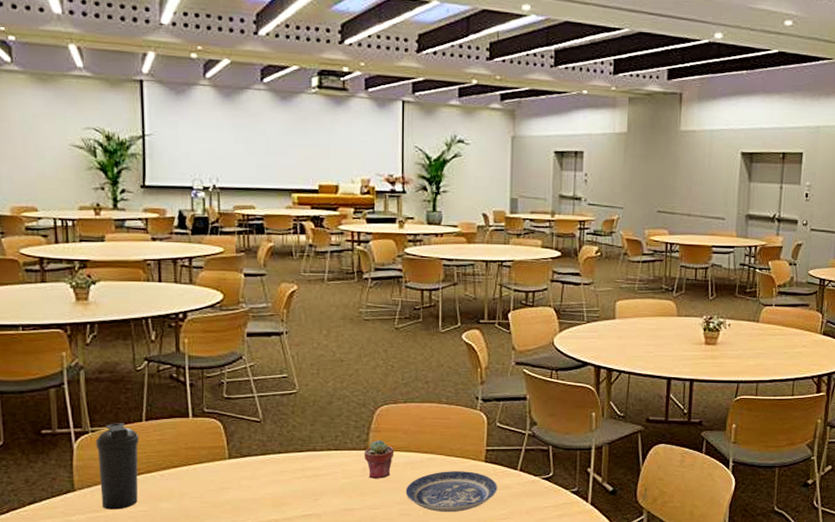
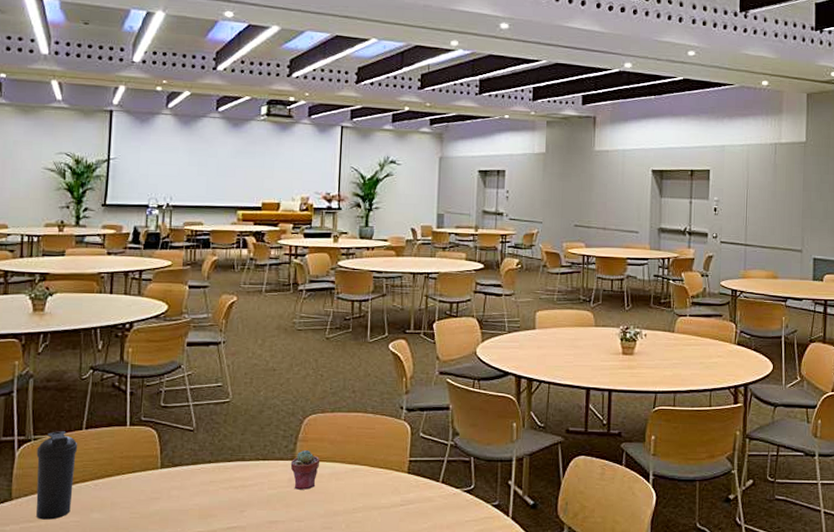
plate: present [405,471,497,513] -> none [329,482,419,526]

